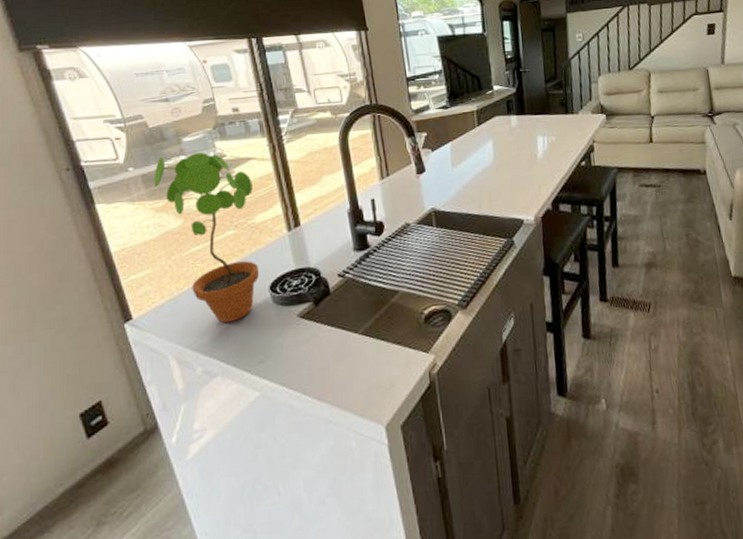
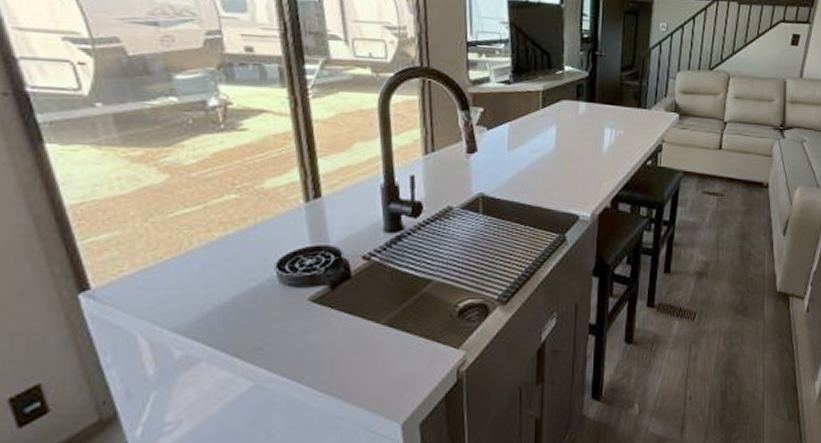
potted plant: present [154,152,259,323] -> none [130,95,264,301]

